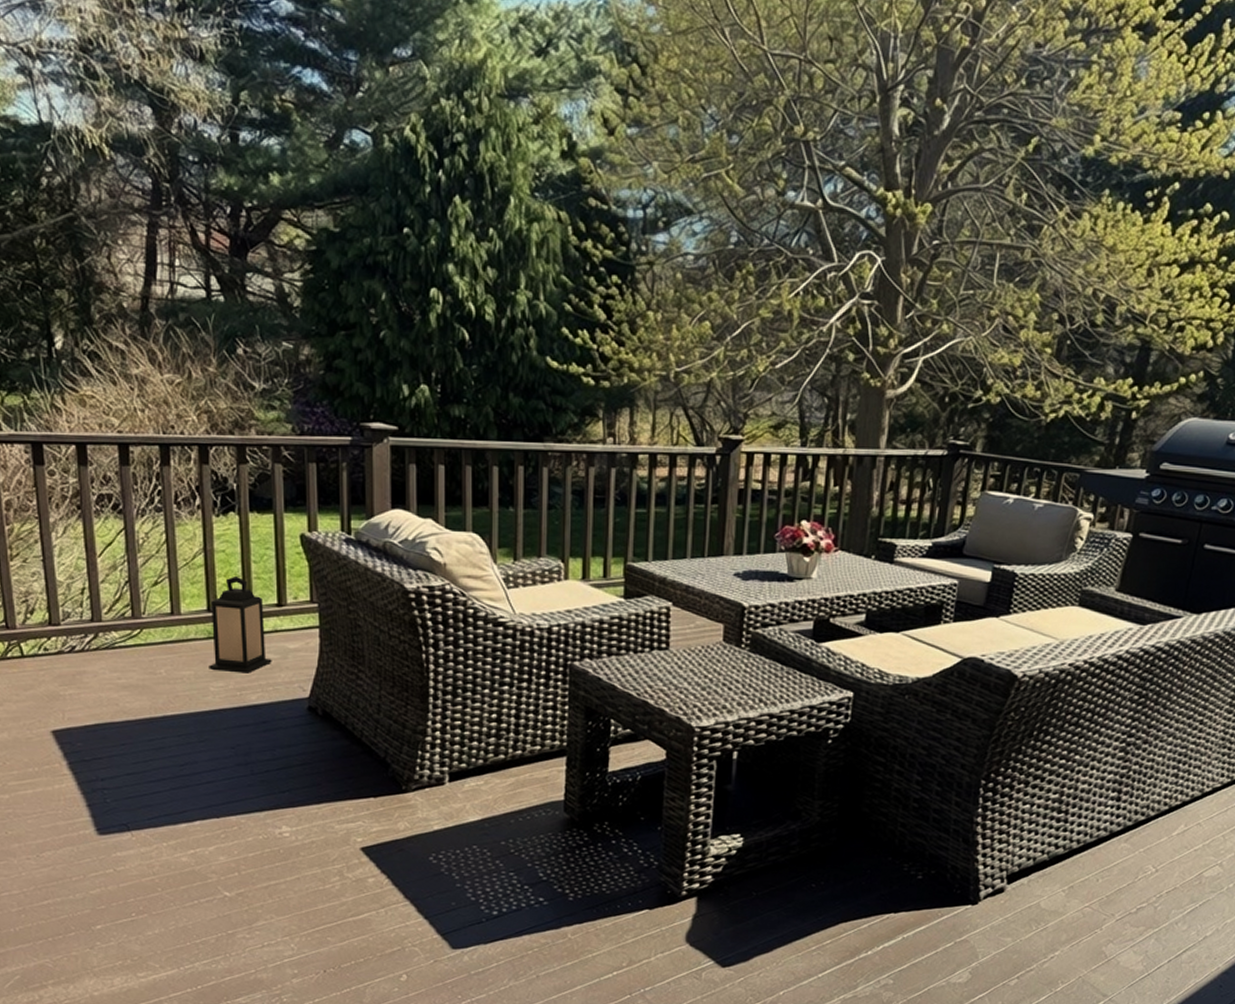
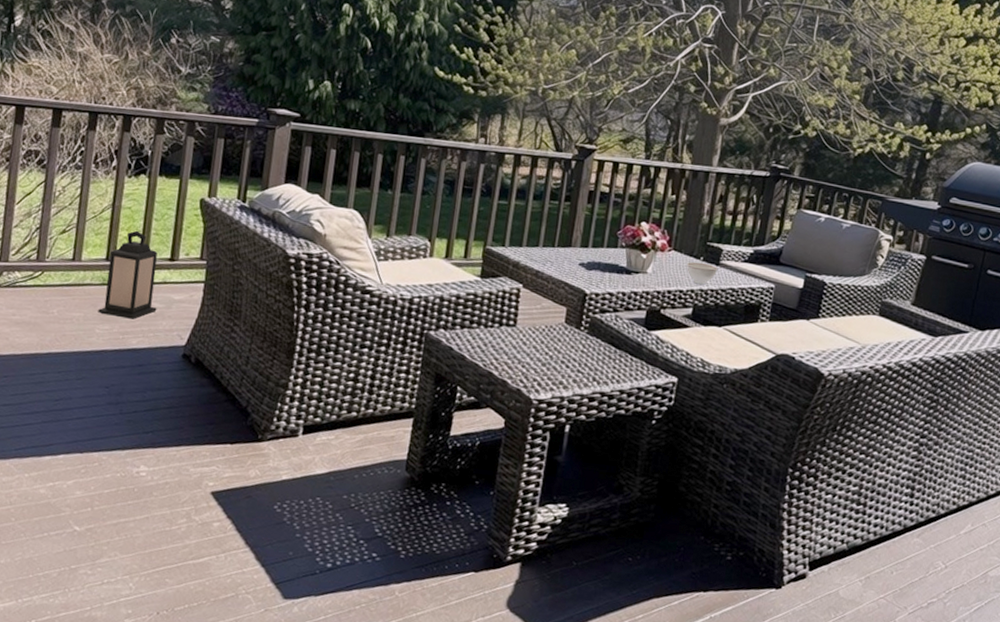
bowl: none [856,561,893,587] -> present [686,261,718,285]

